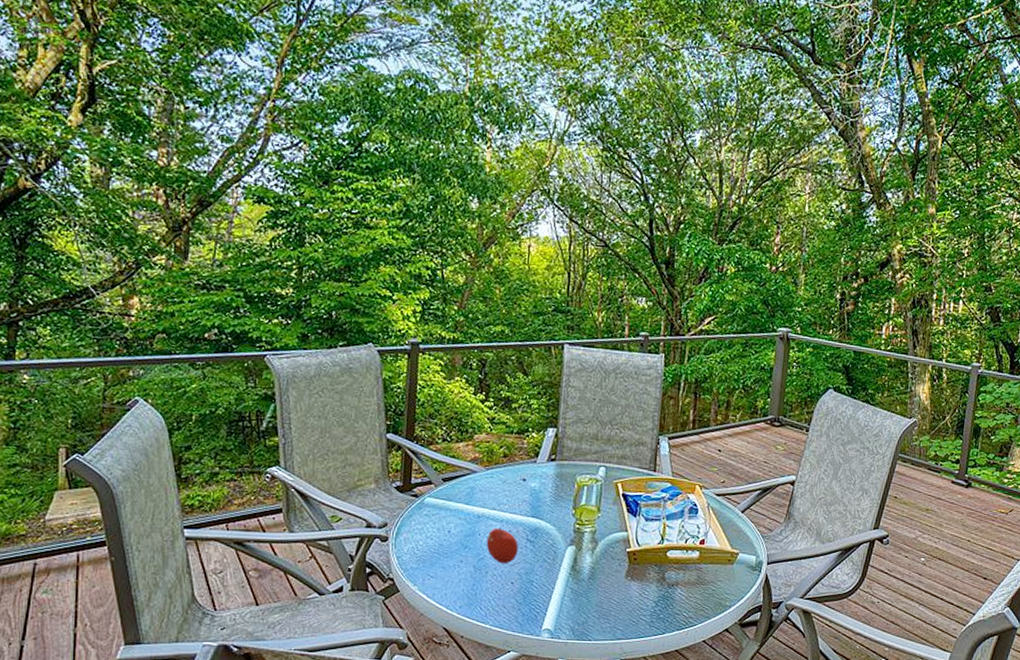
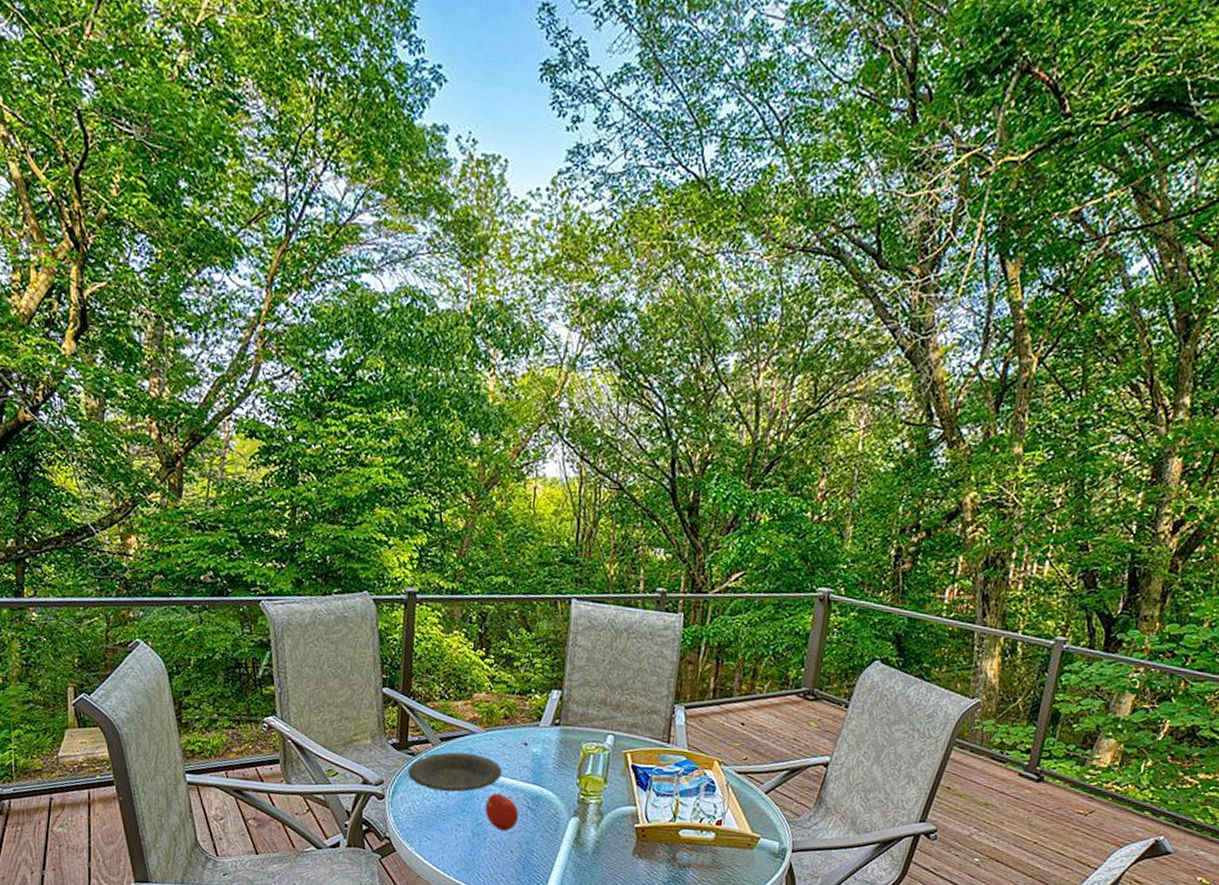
plate: none [412,491,503,529] -> present [408,752,502,792]

